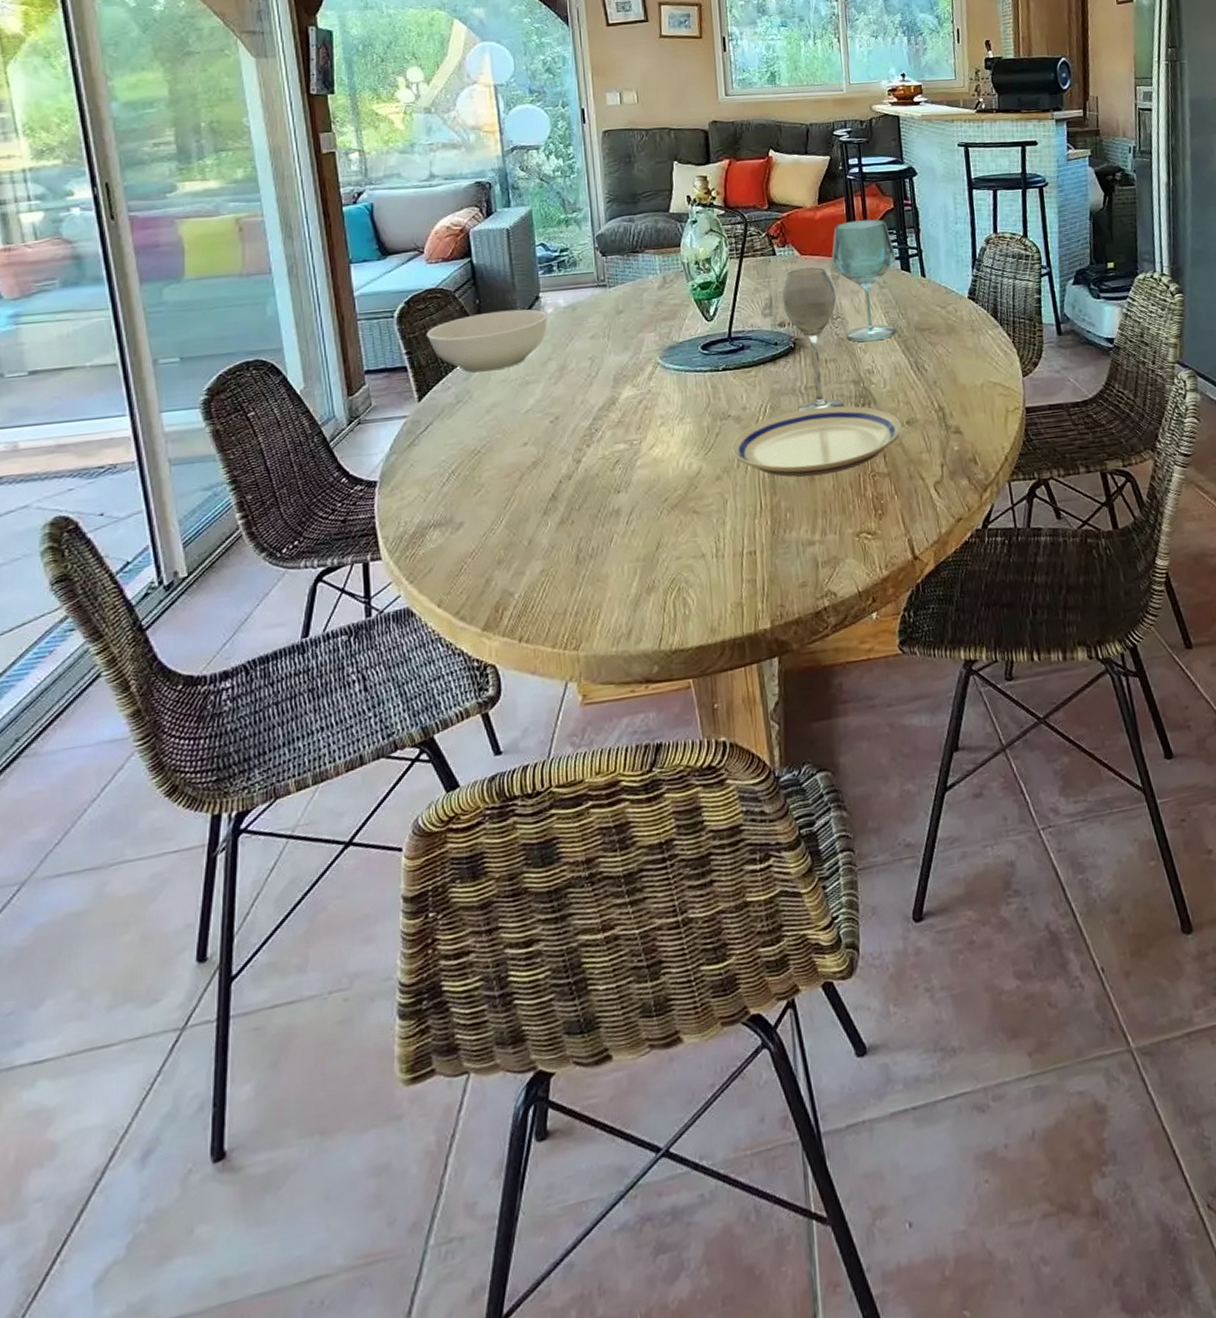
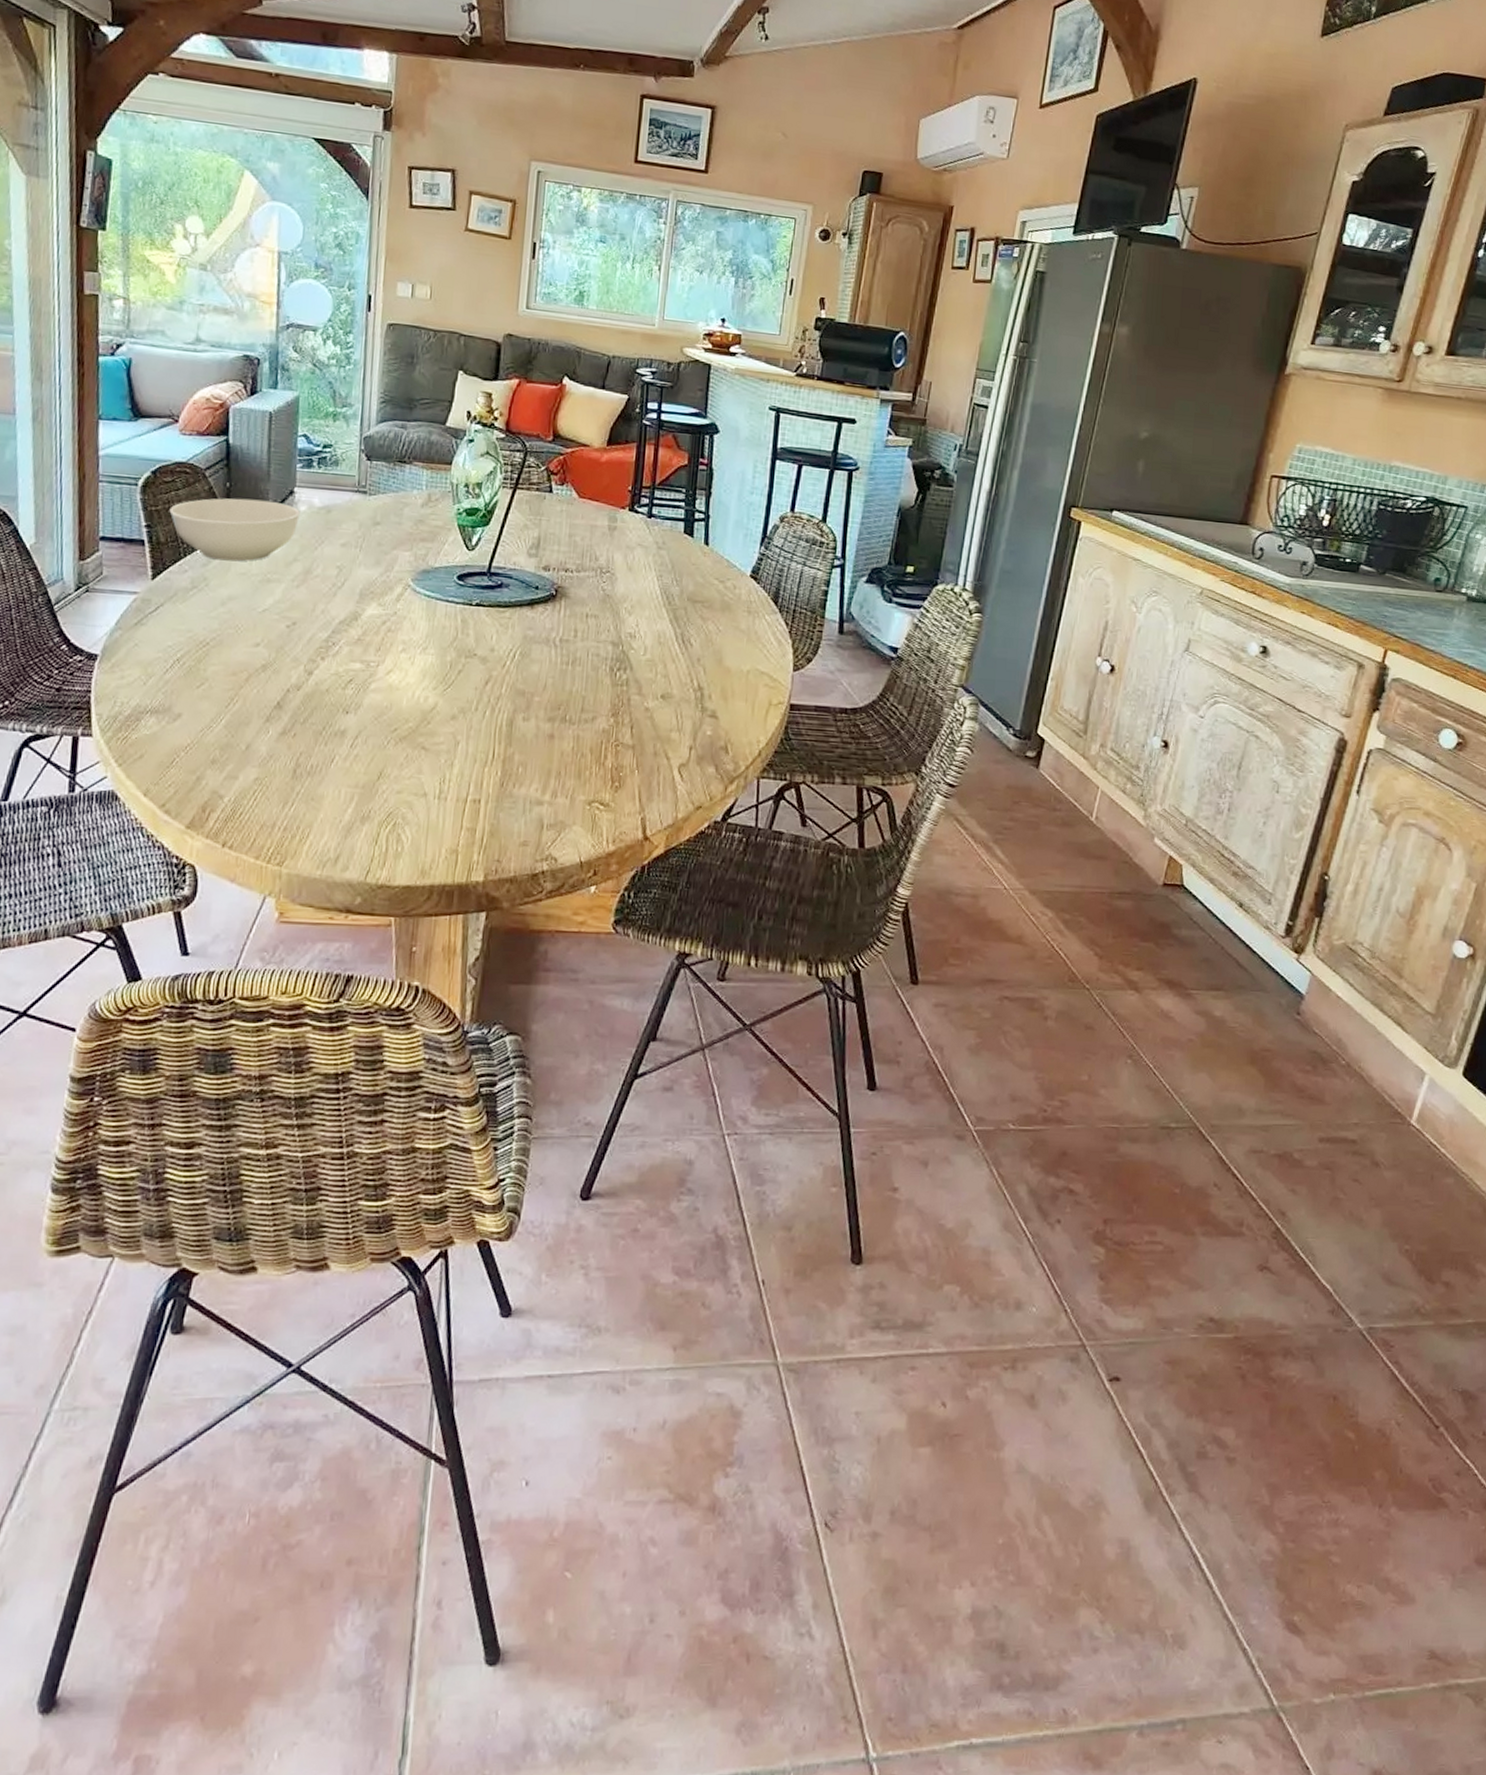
plate: present [731,405,902,477] -> none [472,662,656,735]
wineglass: present [781,267,844,412] -> none [547,512,610,668]
wine glass: present [831,219,896,343] -> none [610,470,681,605]

